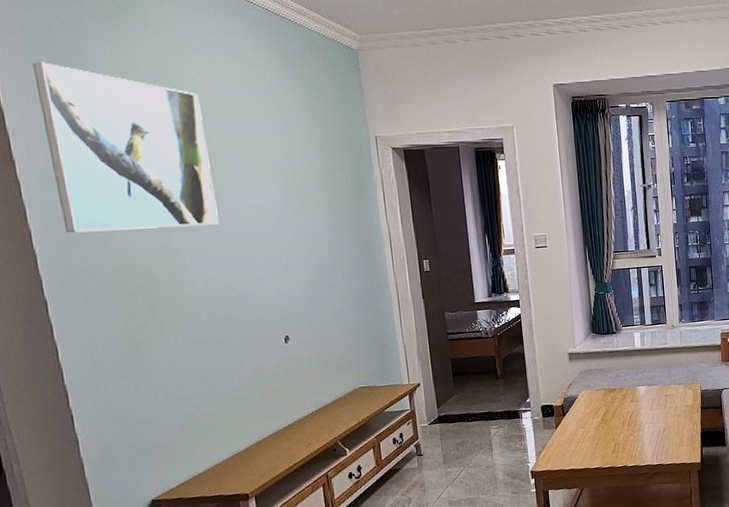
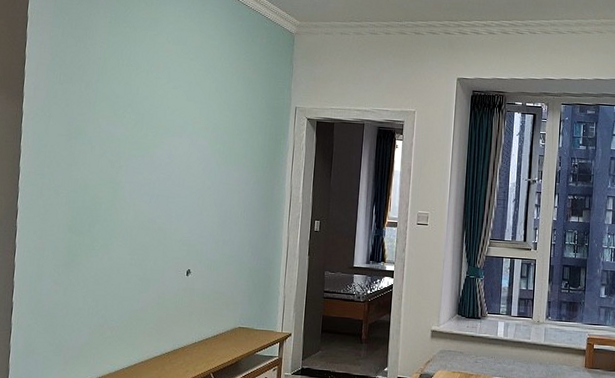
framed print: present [32,62,219,233] -> none [45,23,165,165]

